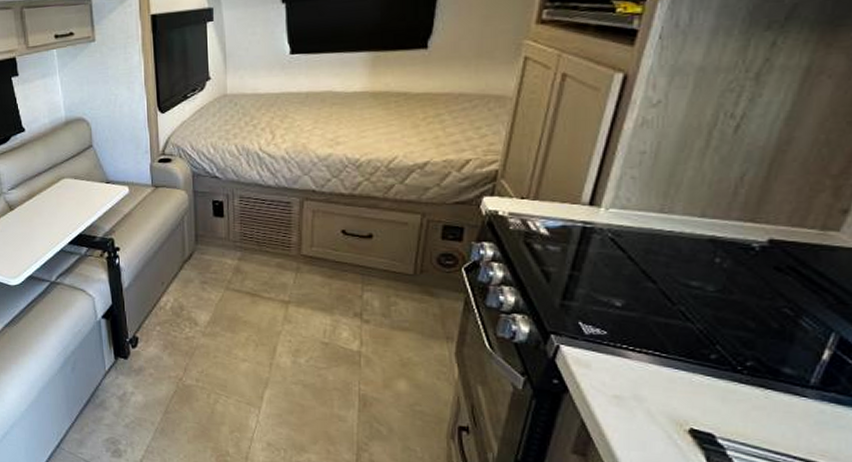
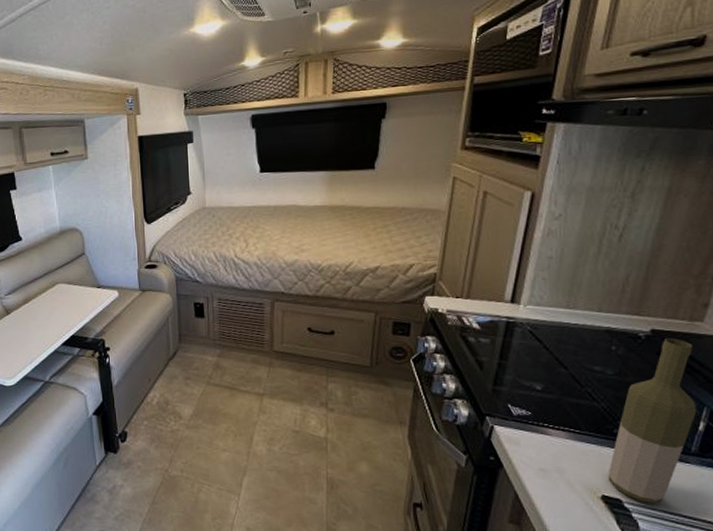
bottle: none [699,251,822,442] -> present [608,338,696,504]

